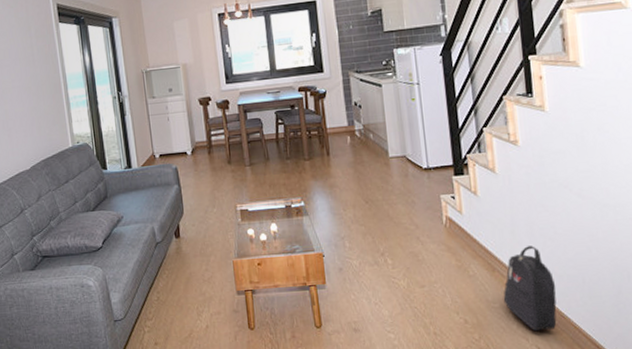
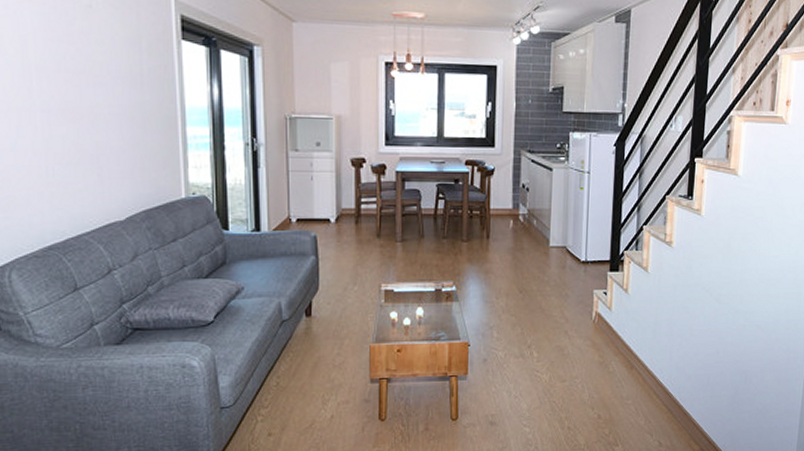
backpack: present [503,246,557,332] -> none [636,346,684,428]

